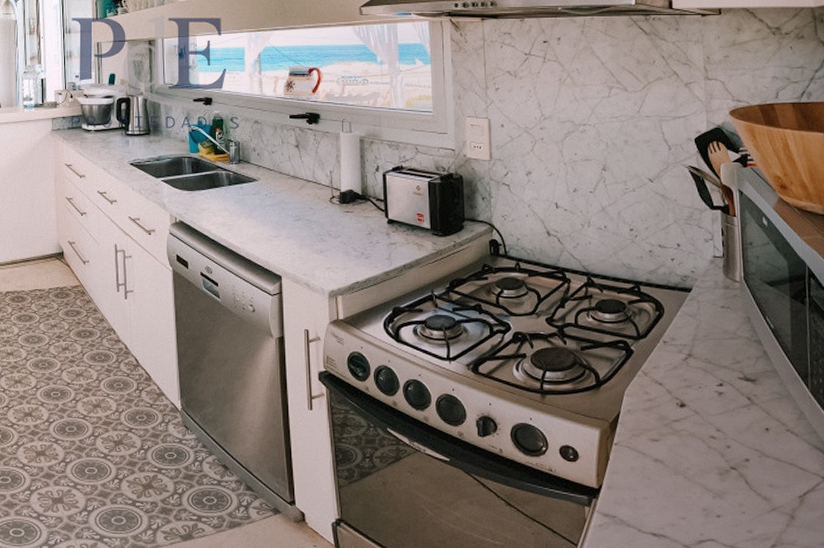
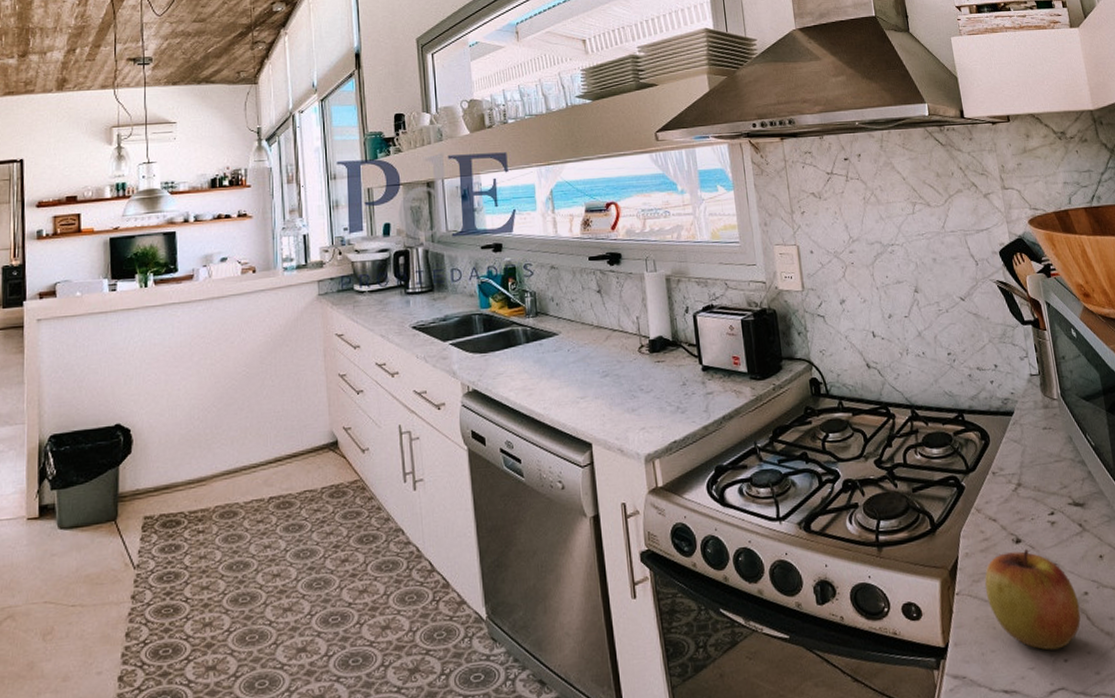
apple: none [644,414,739,505] -> present [985,549,1081,651]

